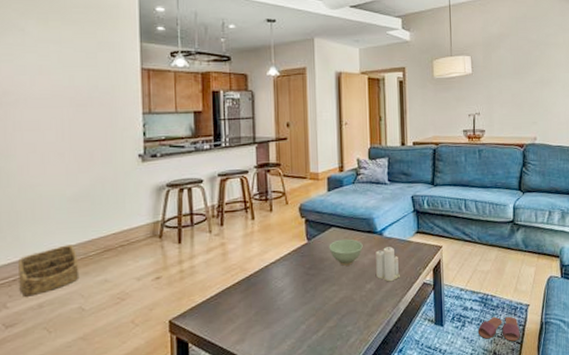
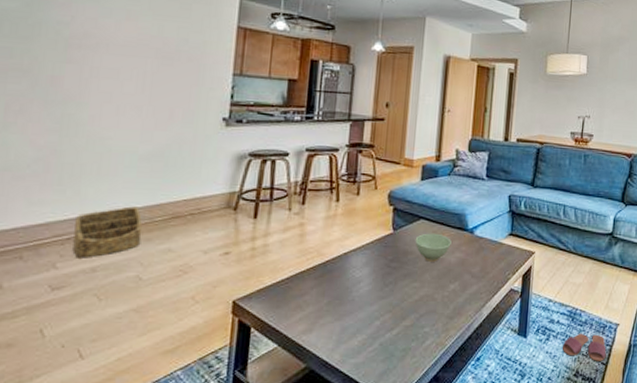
candle: present [375,246,400,282] -> none [461,245,487,284]

